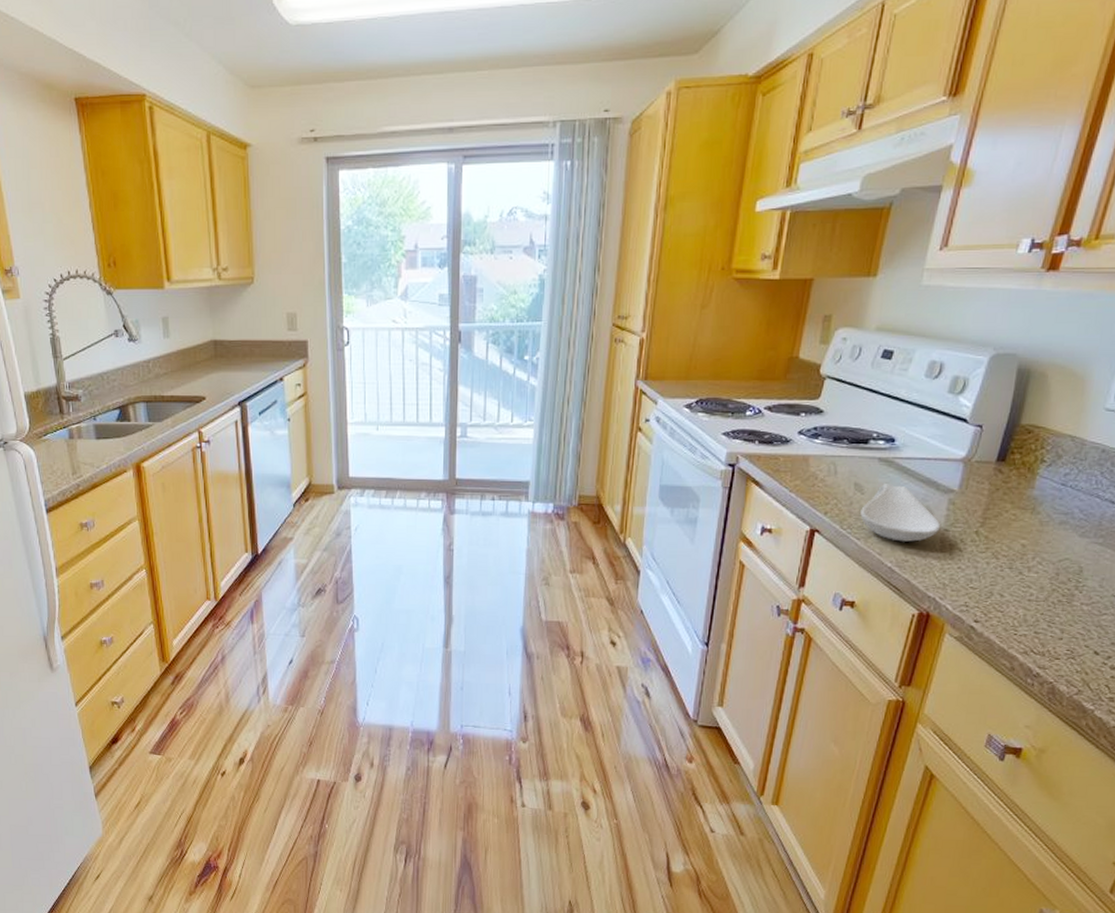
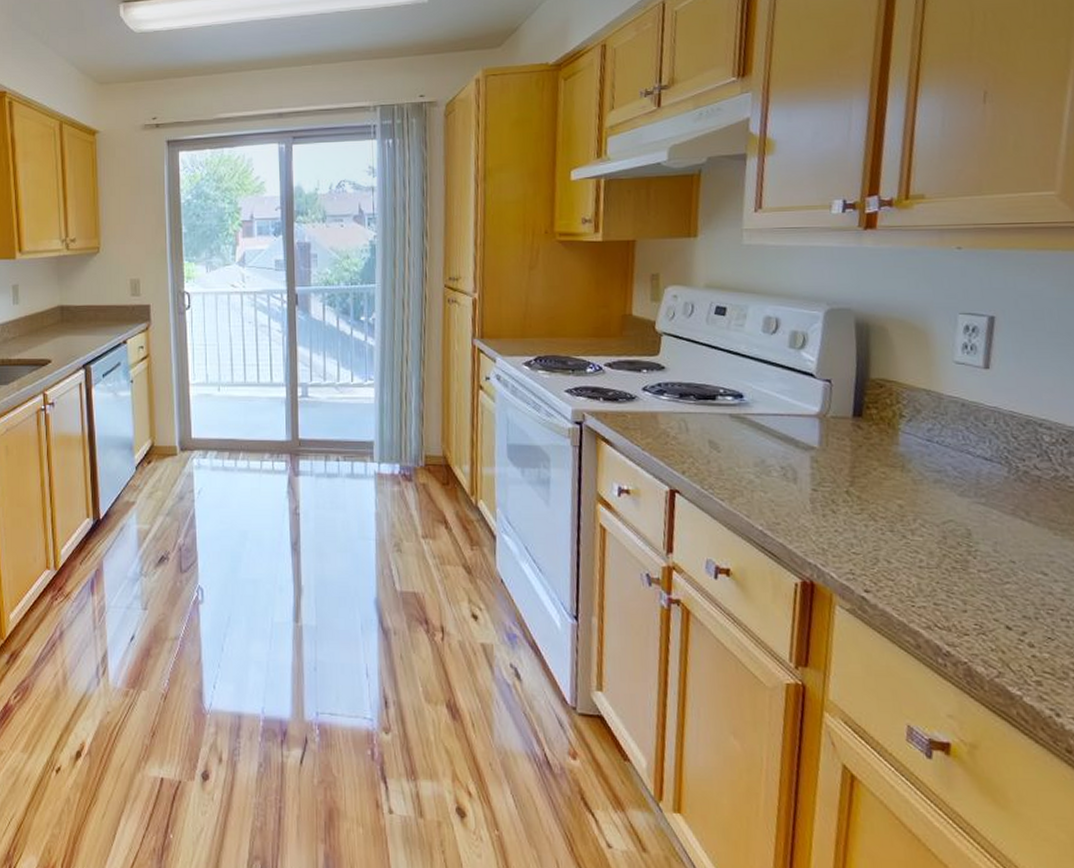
spoon rest: present [860,484,941,543] -> none [720,441,808,504]

